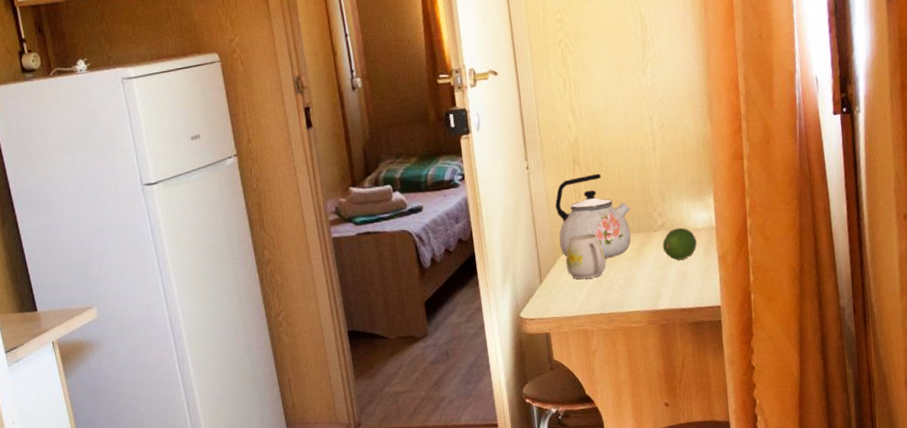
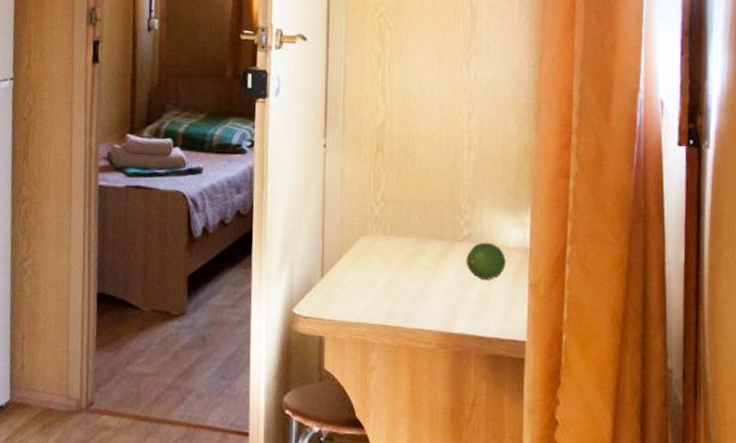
kettle: present [555,173,631,259] -> none [349,165,434,263]
mug: present [565,233,606,280] -> none [353,229,399,283]

